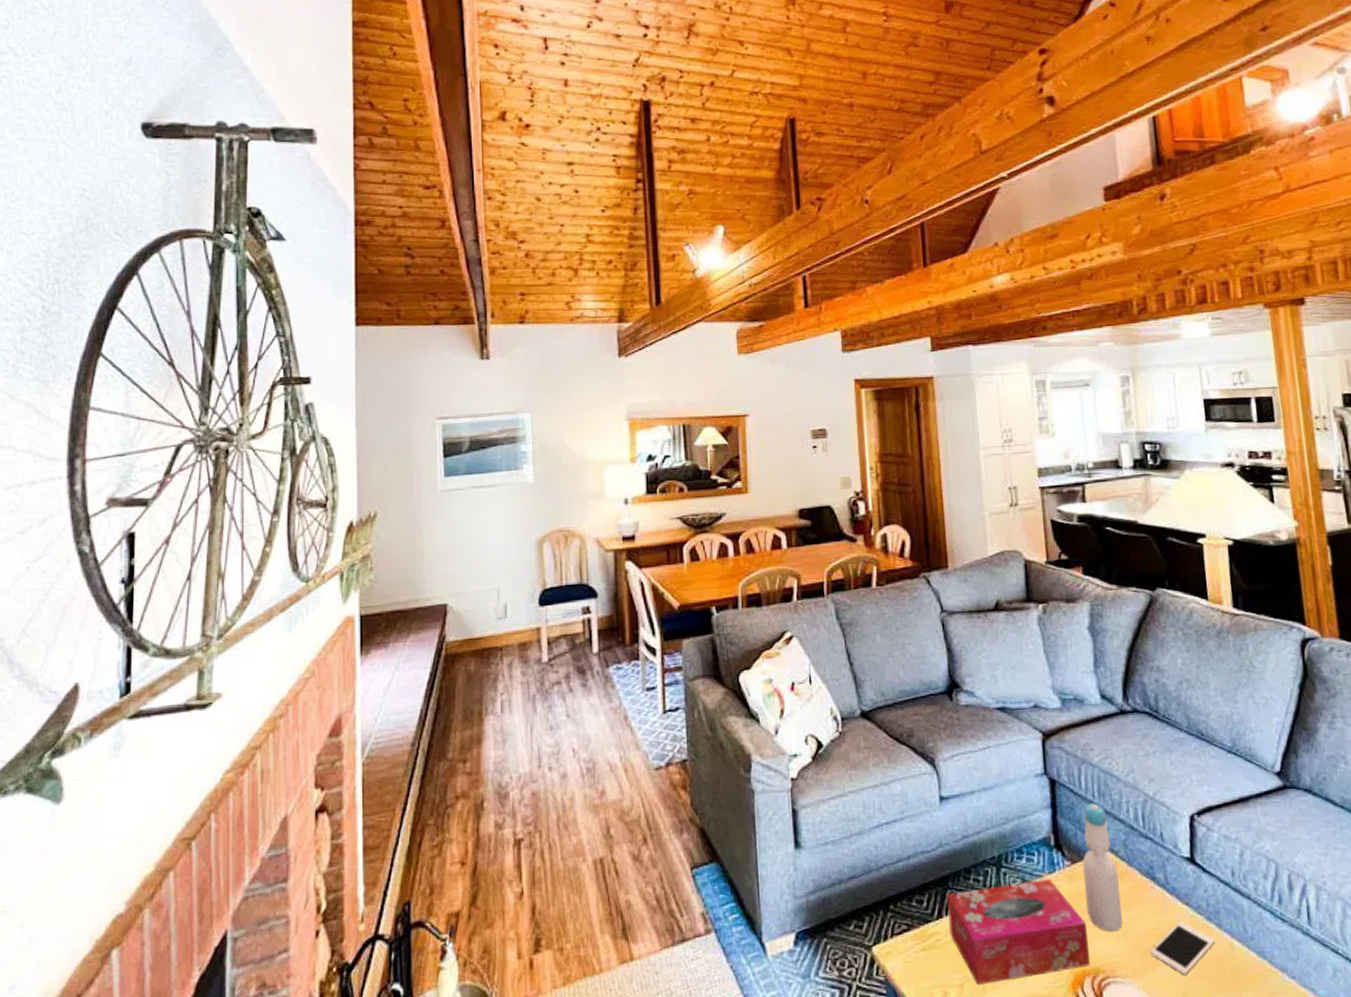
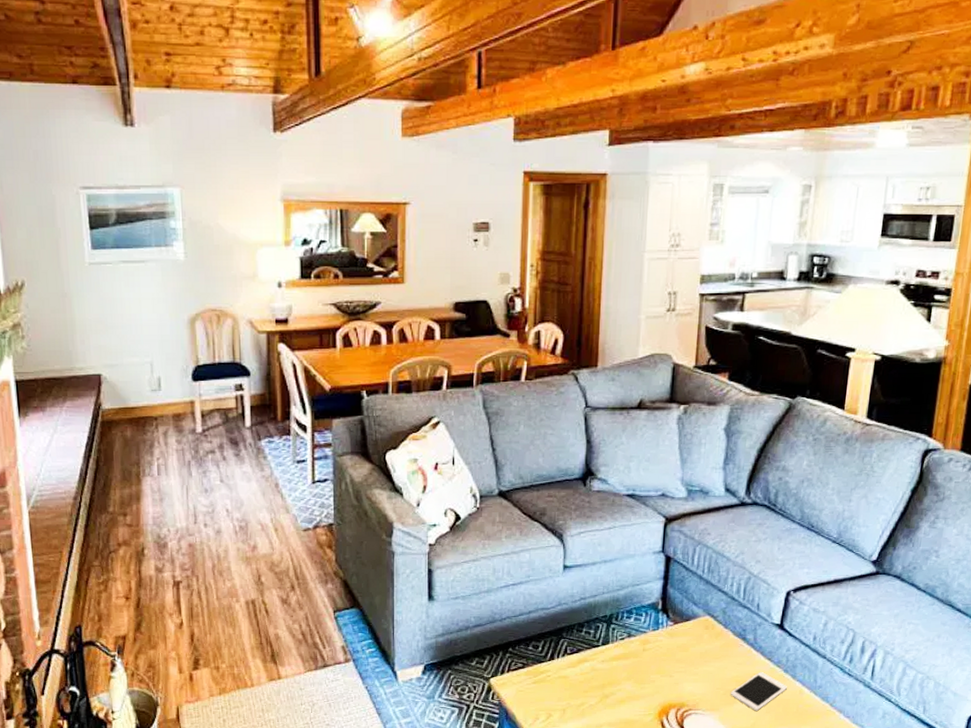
tissue box: present [947,879,1090,984] -> none [559,635,679,710]
bottle: present [1082,803,1123,932] -> none [681,577,714,677]

